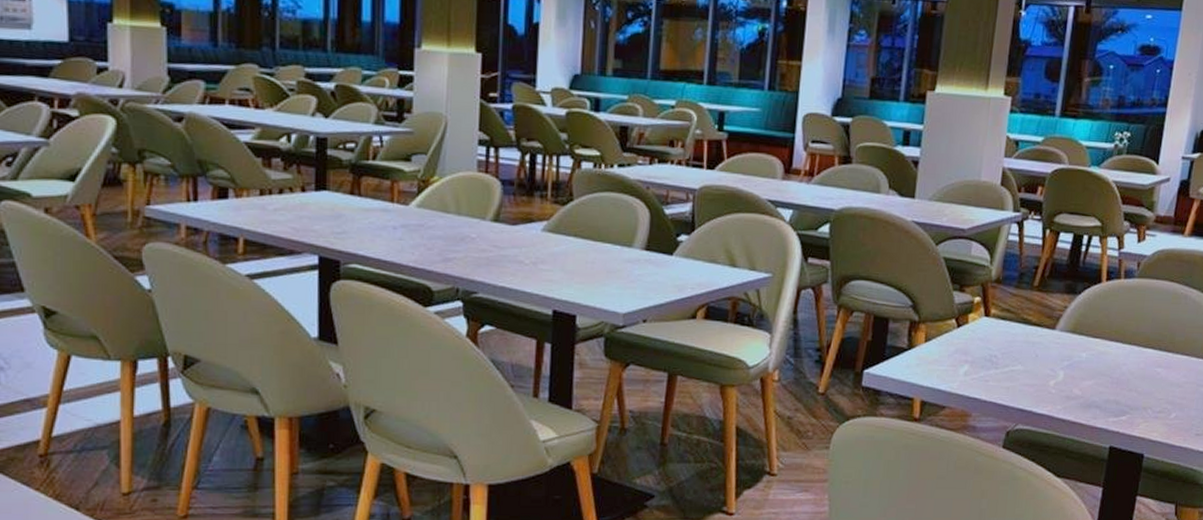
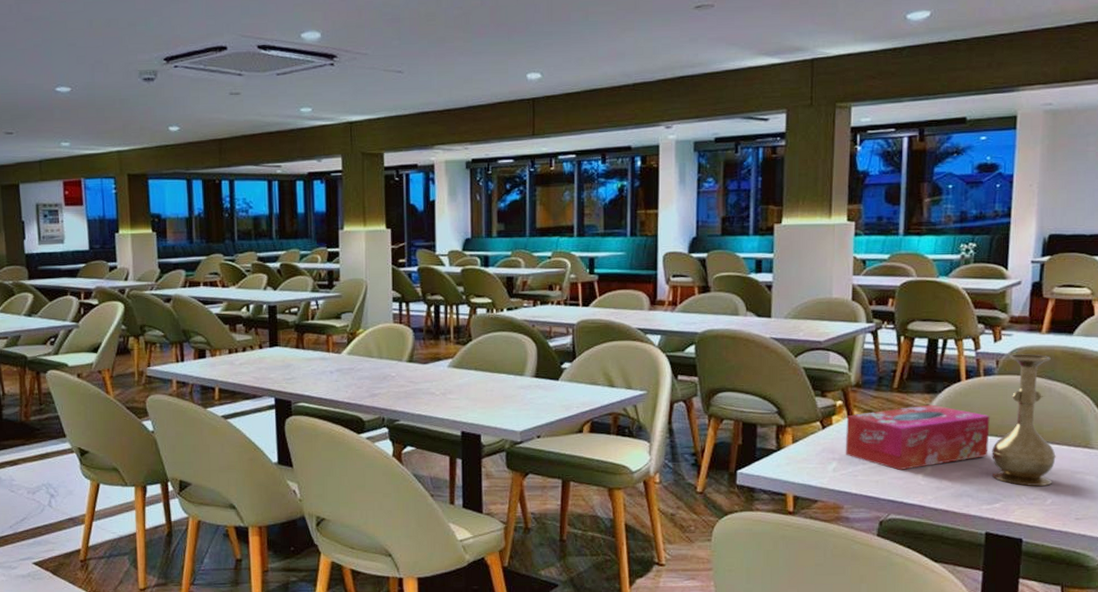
tissue box: none [978,306,1126,376] -> present [845,404,990,470]
vase: none [1122,256,1190,399] -> present [992,354,1056,486]

